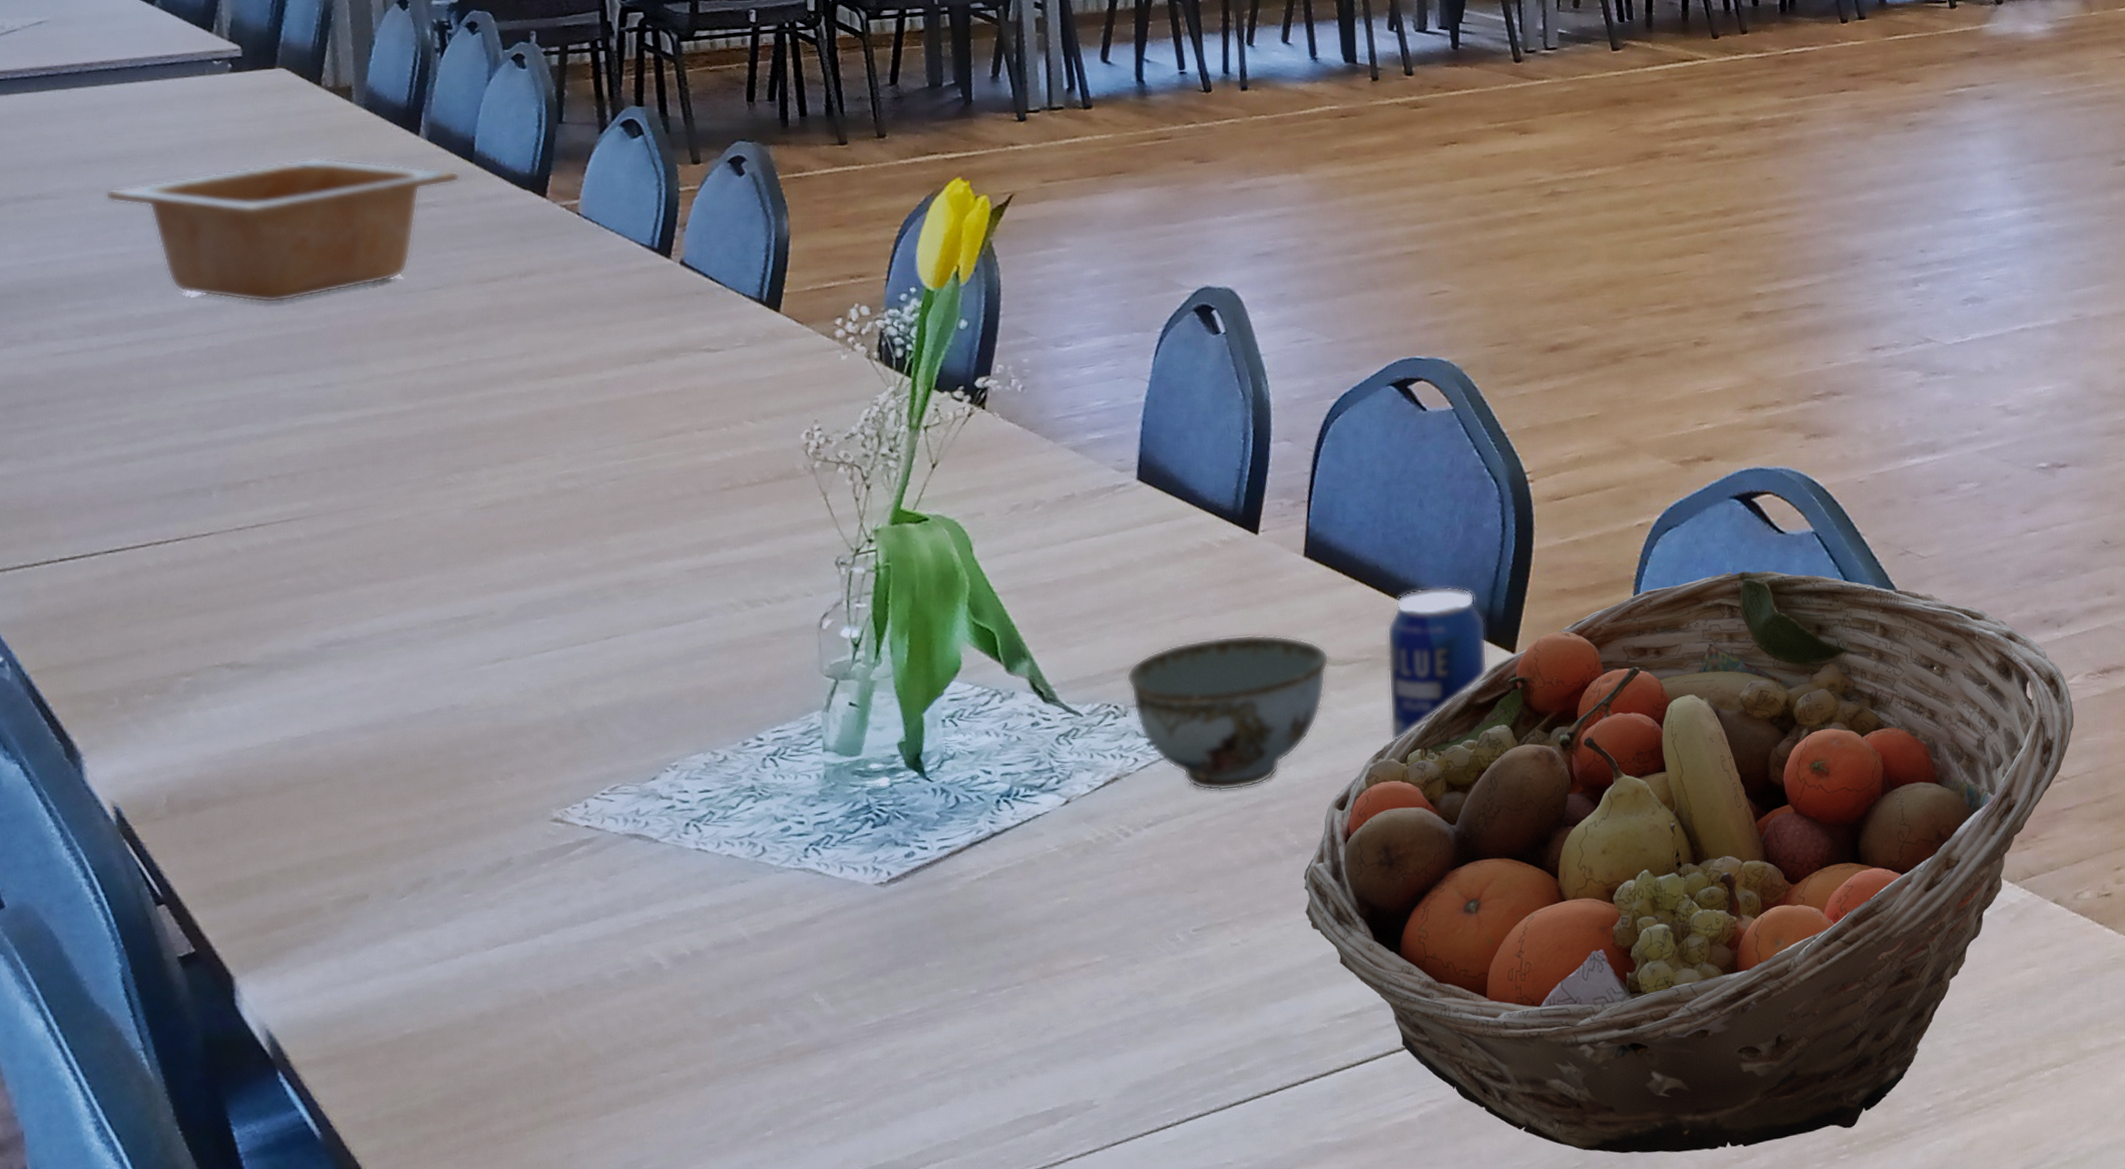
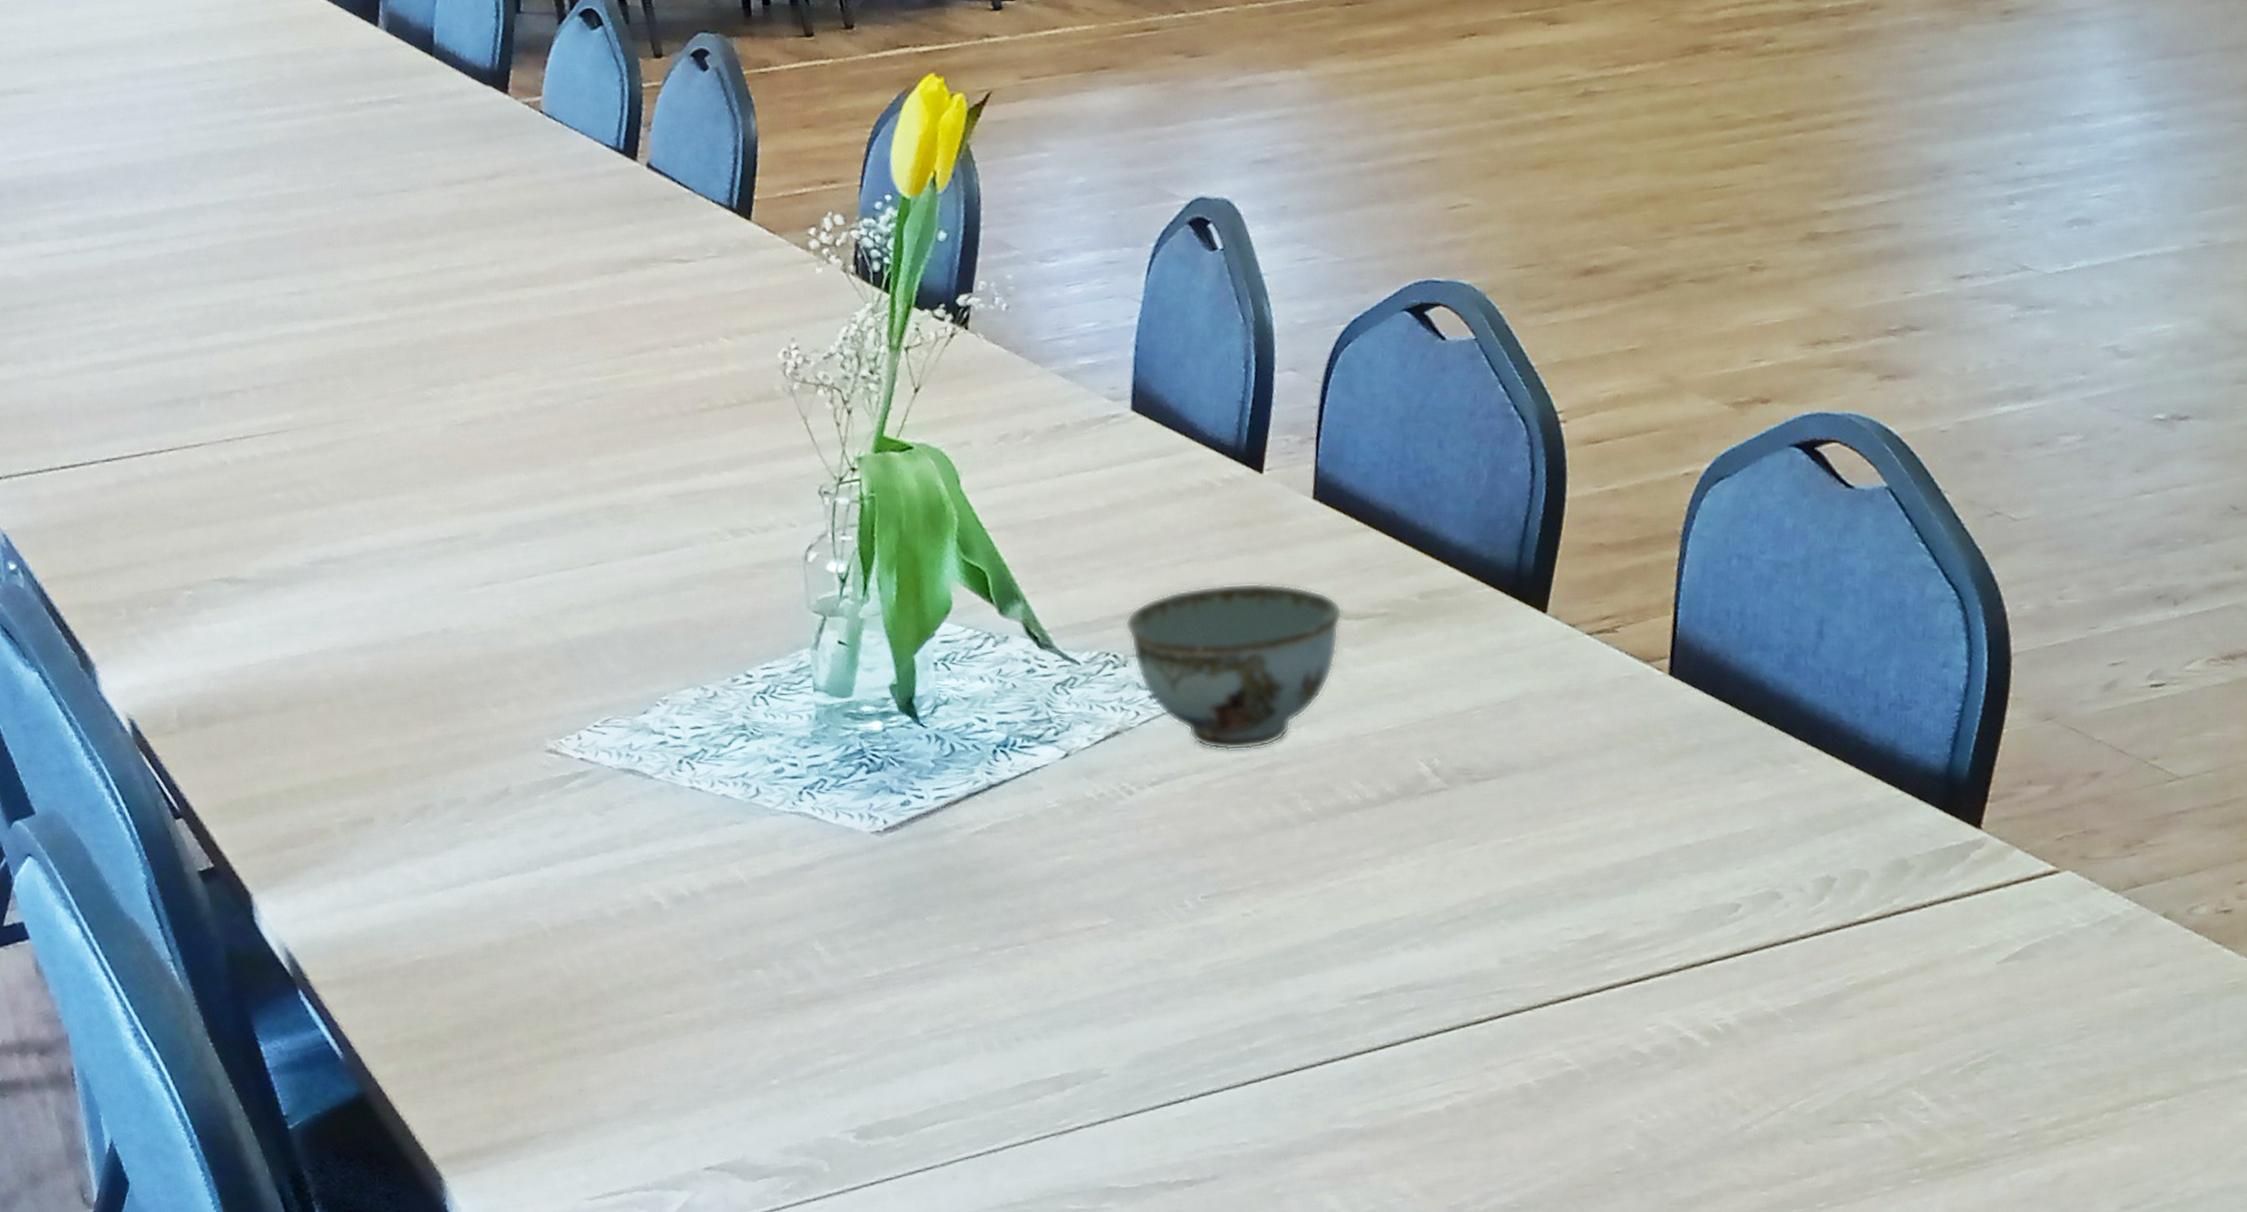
serving bowl: present [105,157,461,304] -> none [77,50,422,205]
fruit basket: present [1303,571,2074,1154] -> none [1318,529,2191,1165]
beverage can: present [1387,586,1488,740] -> none [1404,536,1517,703]

